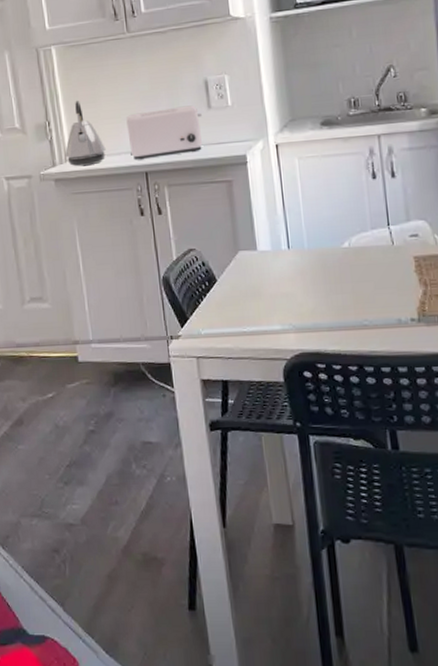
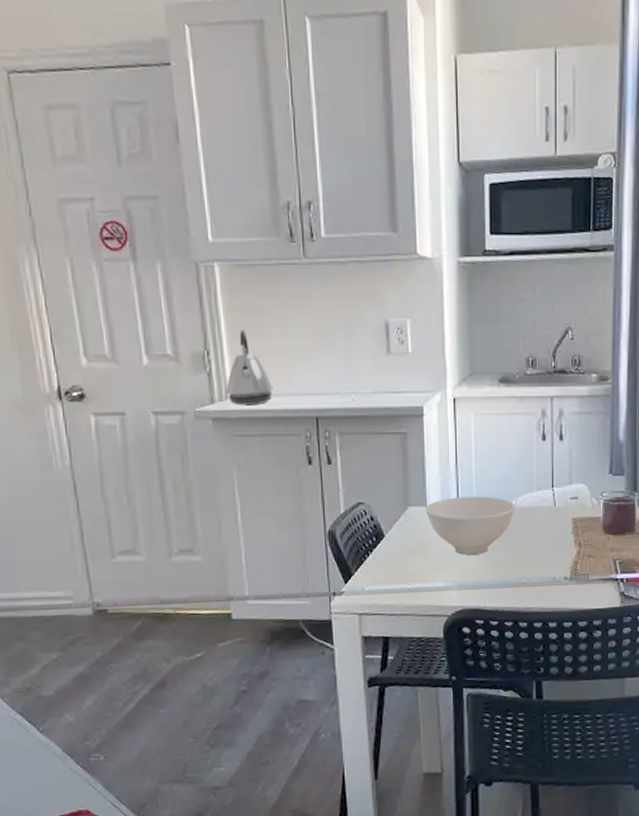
toaster: present [126,105,203,160] -> none [298,348,380,404]
bowl: none [255,237,350,297] -> present [424,496,515,555]

